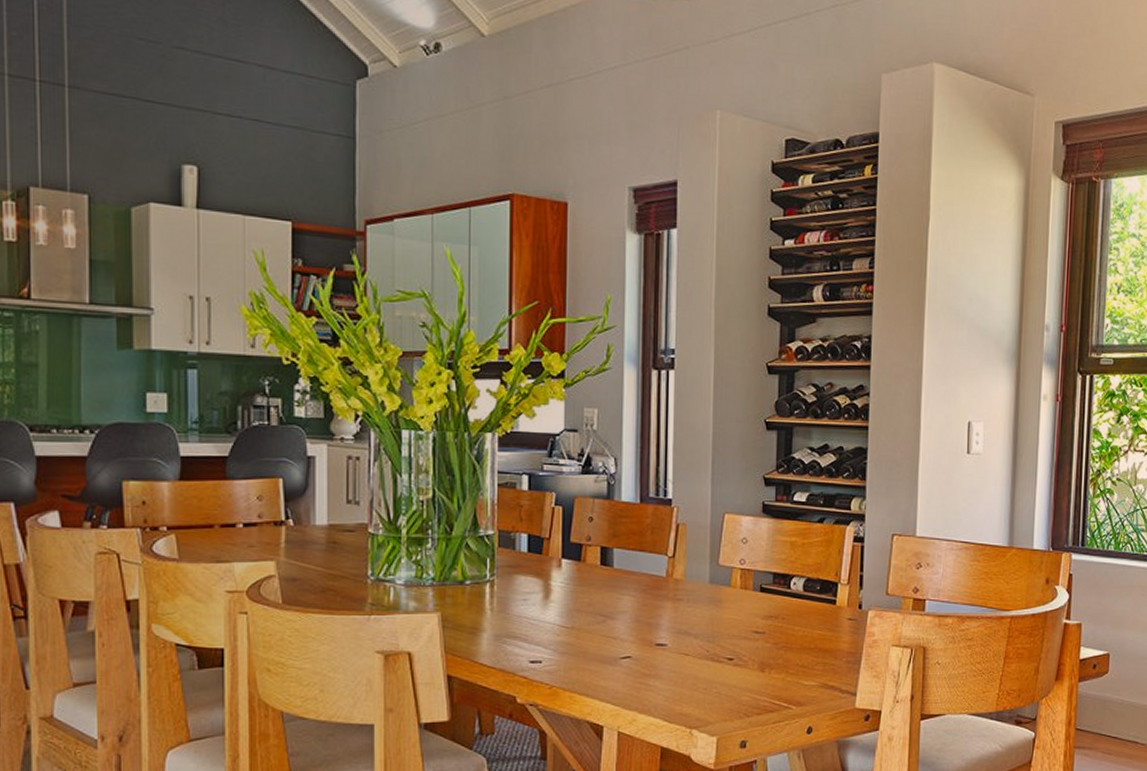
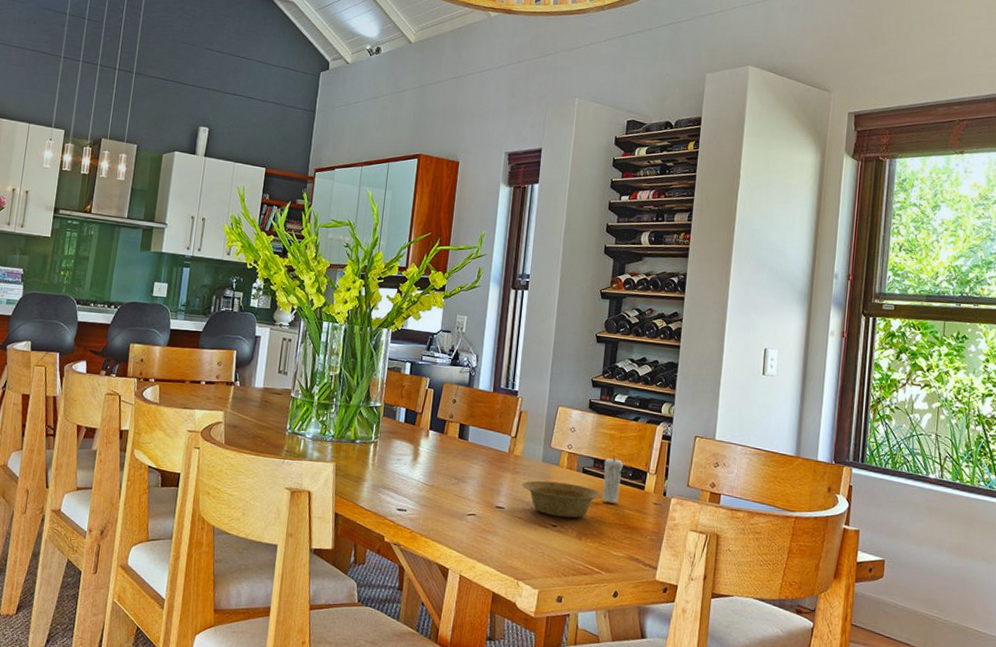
bowl: none [686,606,786,648] -> present [522,480,602,518]
candle: none [785,566,809,624] -> present [602,455,623,504]

